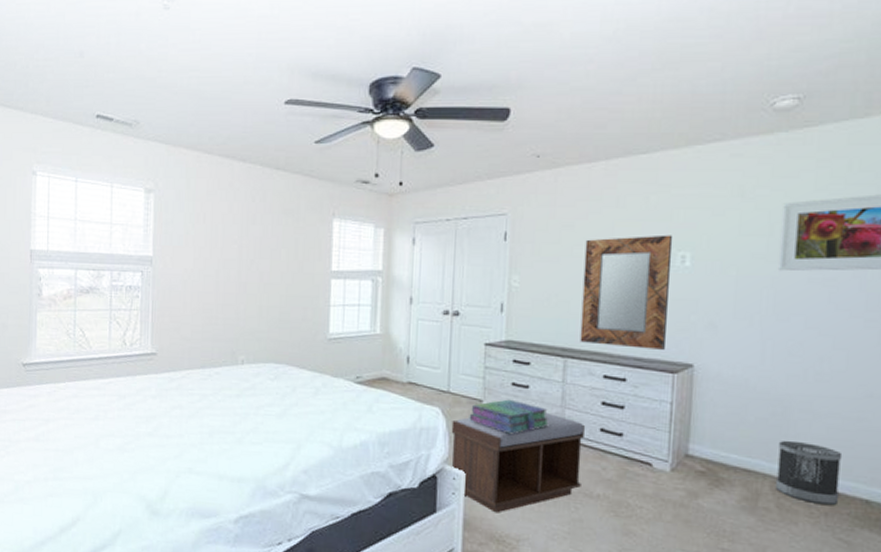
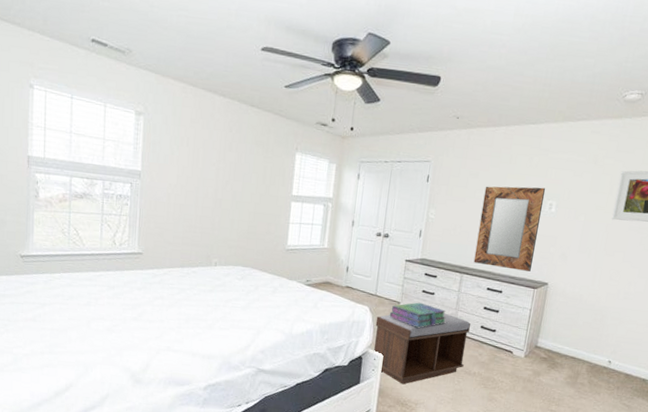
wastebasket: present [775,440,843,506] -> none [589,338,634,382]

